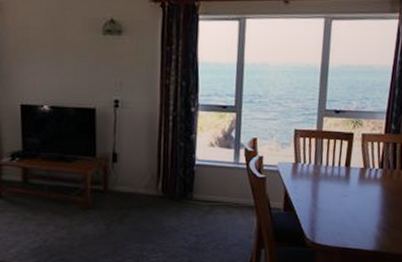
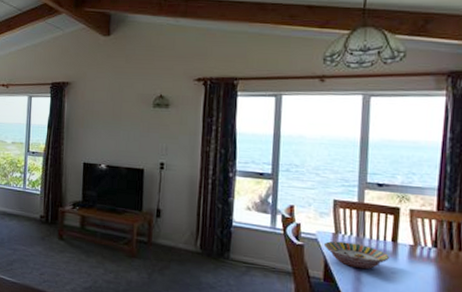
serving bowl: none [284,170,342,196] -> present [323,241,389,270]

